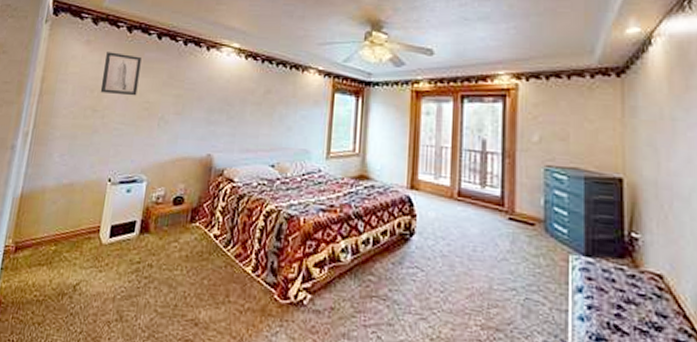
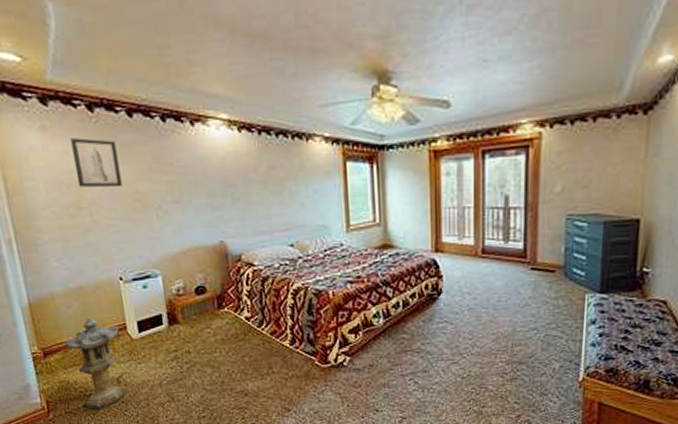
lantern: none [35,215,93,319] -> present [65,317,124,409]

